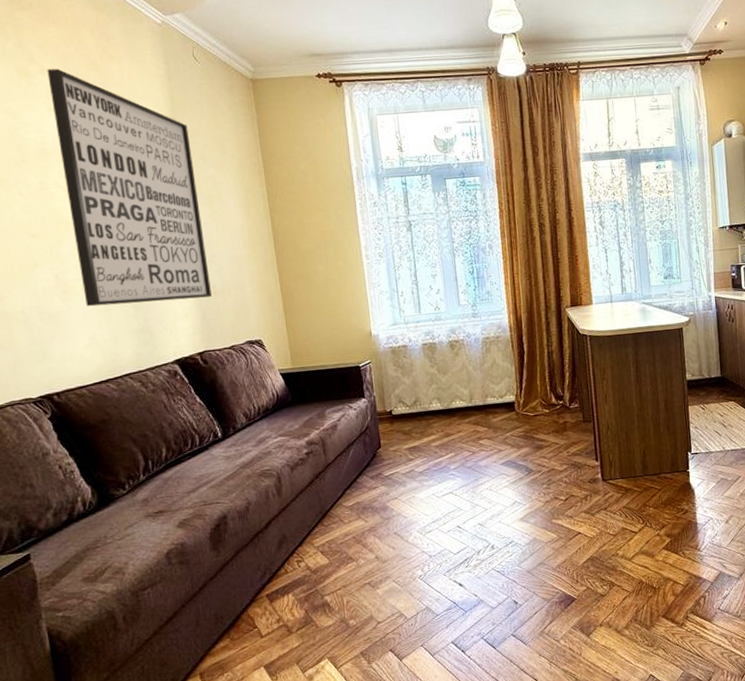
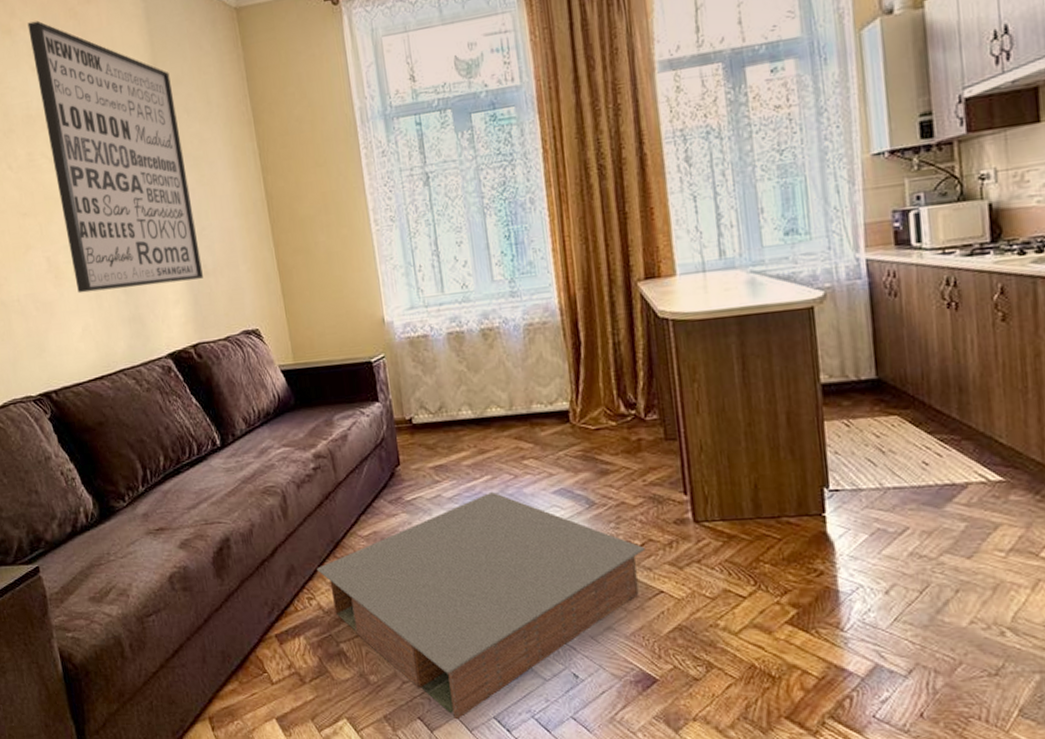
coffee table: none [306,465,568,648] -> present [317,491,645,720]

